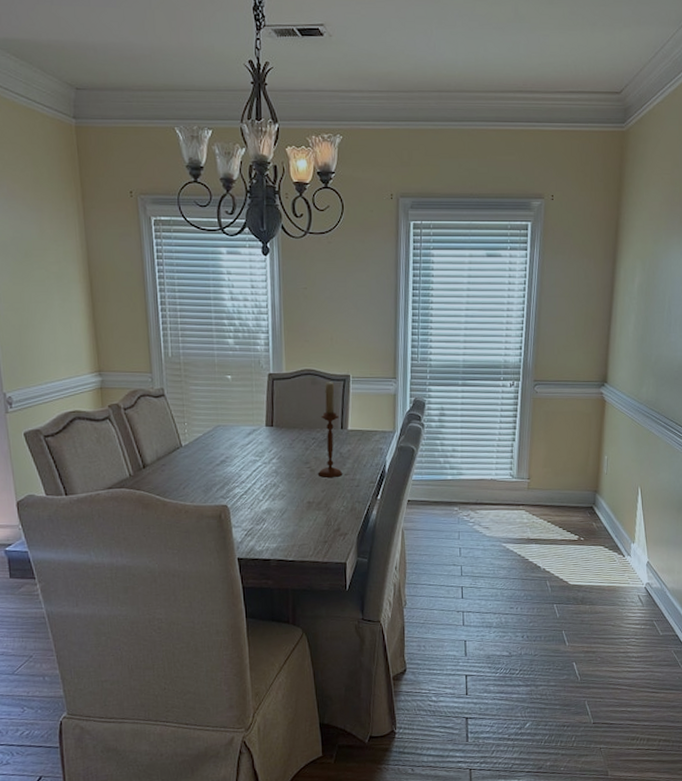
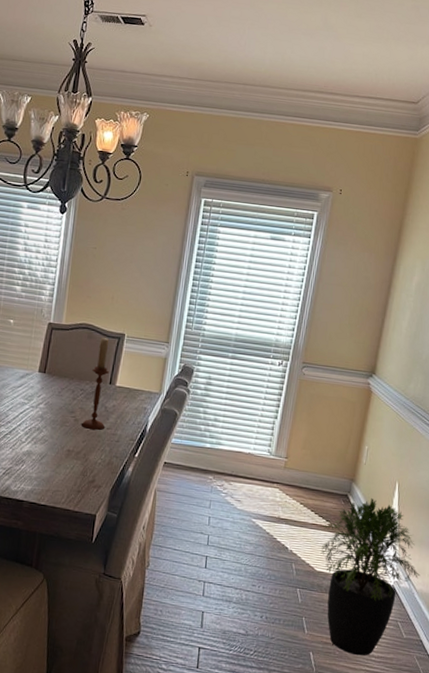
potted plant: none [572,507,670,659] -> present [320,498,420,656]

